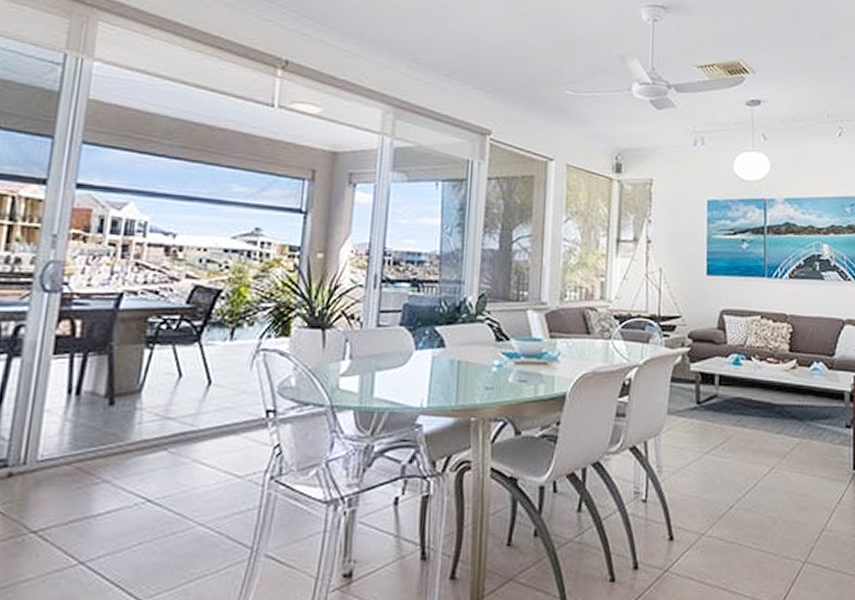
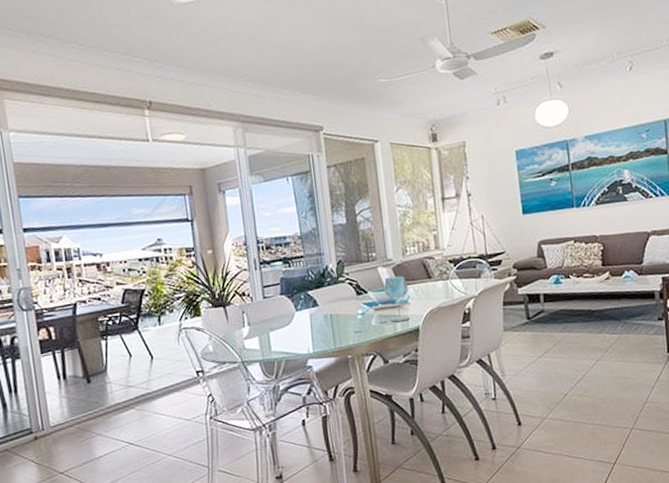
wine glass: none [530,324,561,384] -> present [384,275,409,323]

